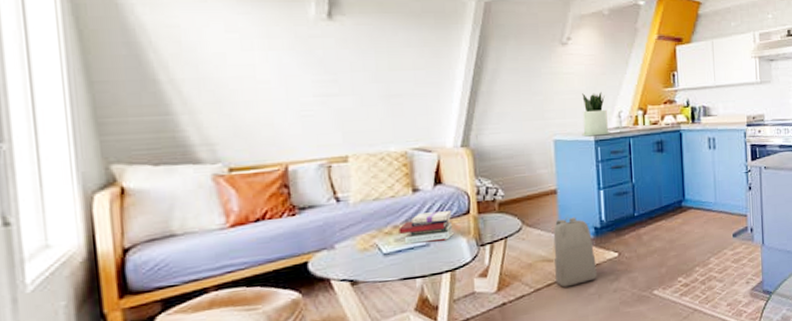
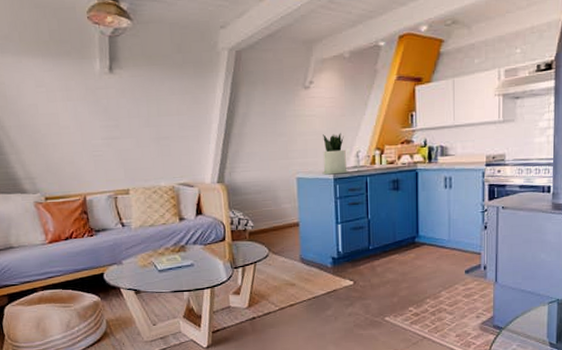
books: present [398,211,454,244] -> none [169,237,212,264]
backpack: present [553,217,597,288] -> none [295,247,334,308]

